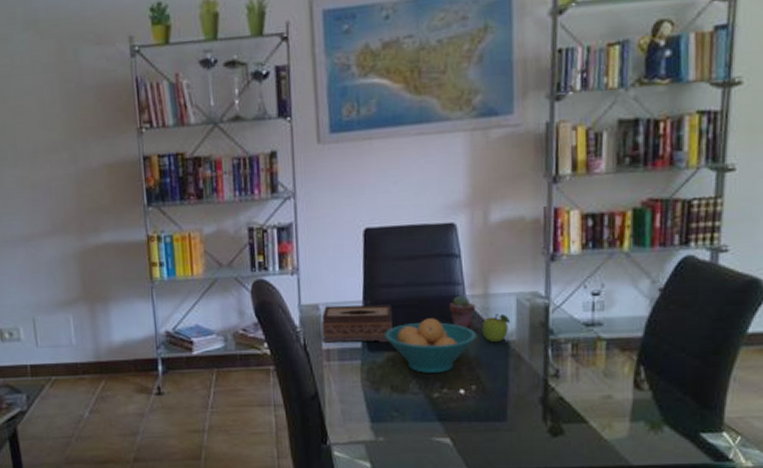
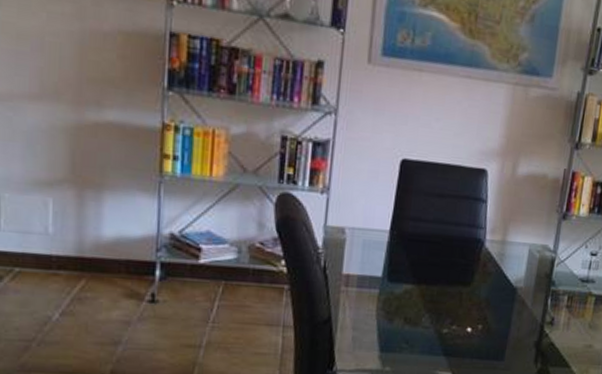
tissue box: present [321,304,392,343] -> none [344,231,417,276]
fruit bowl: present [384,318,477,374] -> none [405,256,491,311]
potted succulent: present [448,295,476,328] -> none [469,238,494,271]
fruit: present [481,313,511,343] -> none [495,260,521,288]

